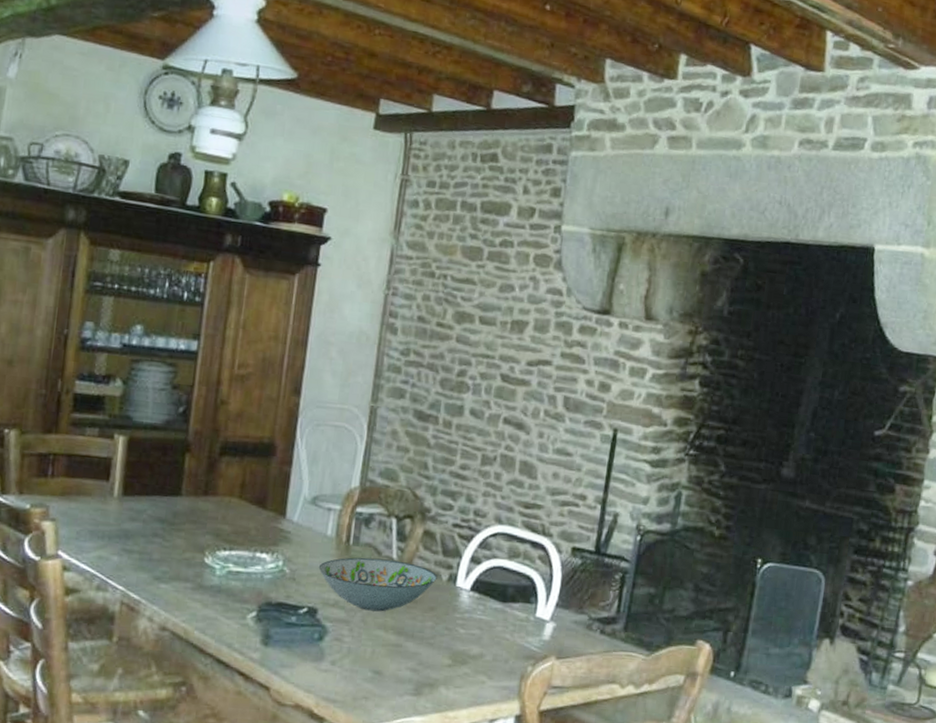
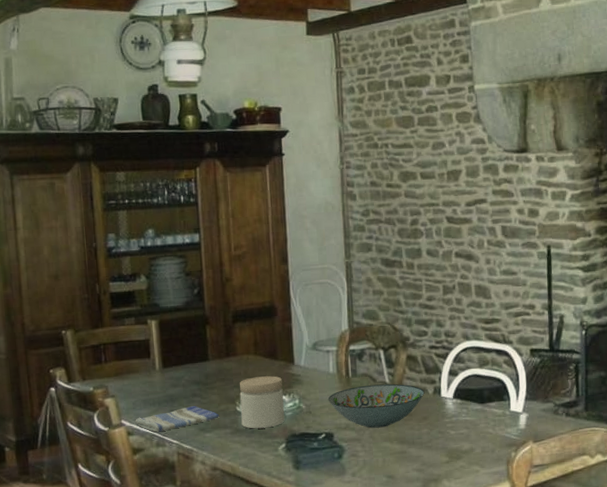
dish towel: none [75,547,182,573] -> present [135,406,220,433]
jar: none [207,525,267,590] -> present [239,376,285,429]

